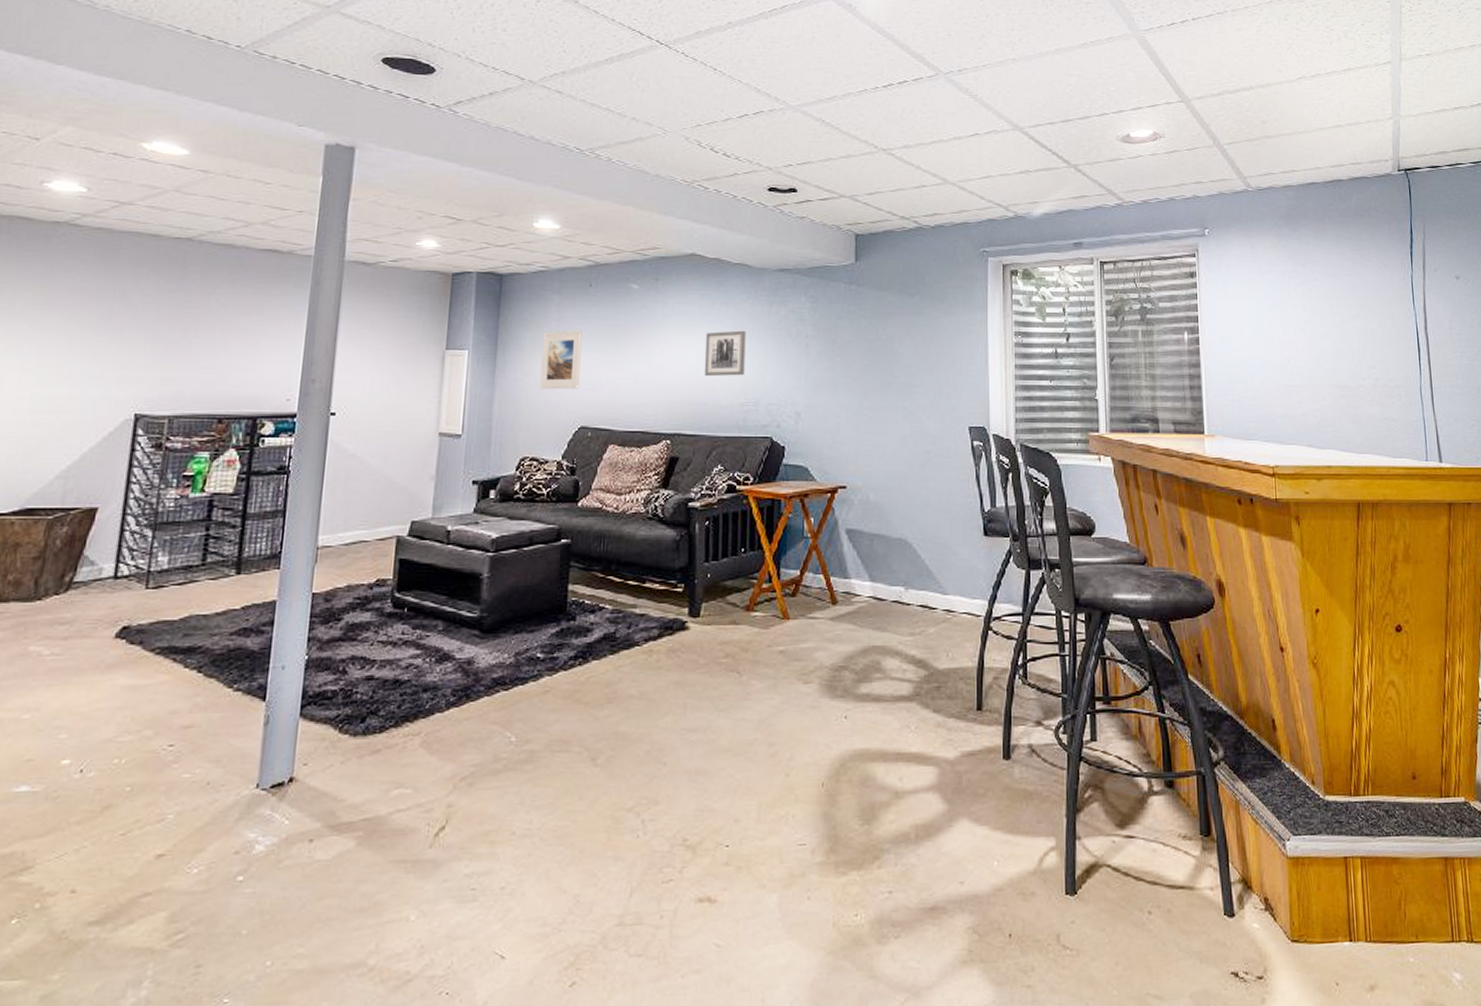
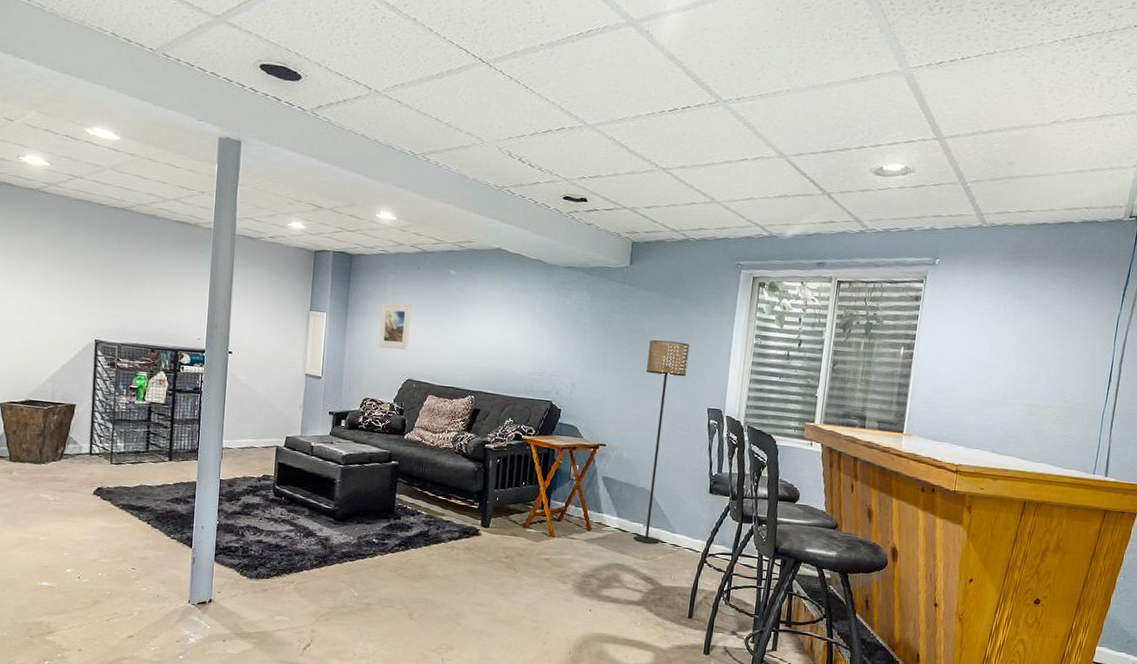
wall art: present [704,330,746,376] -> none [502,314,537,351]
floor lamp: none [887,348,938,613] -> present [634,339,690,544]

